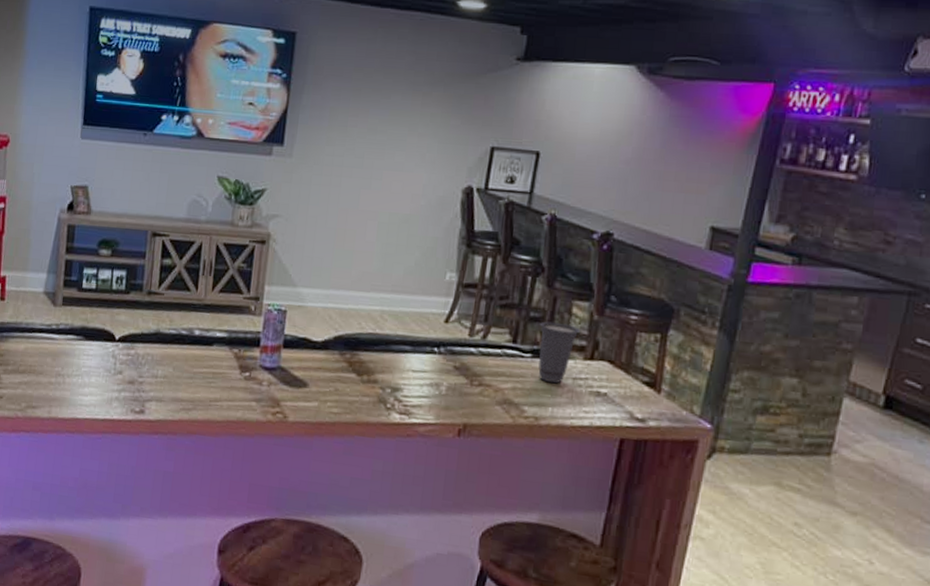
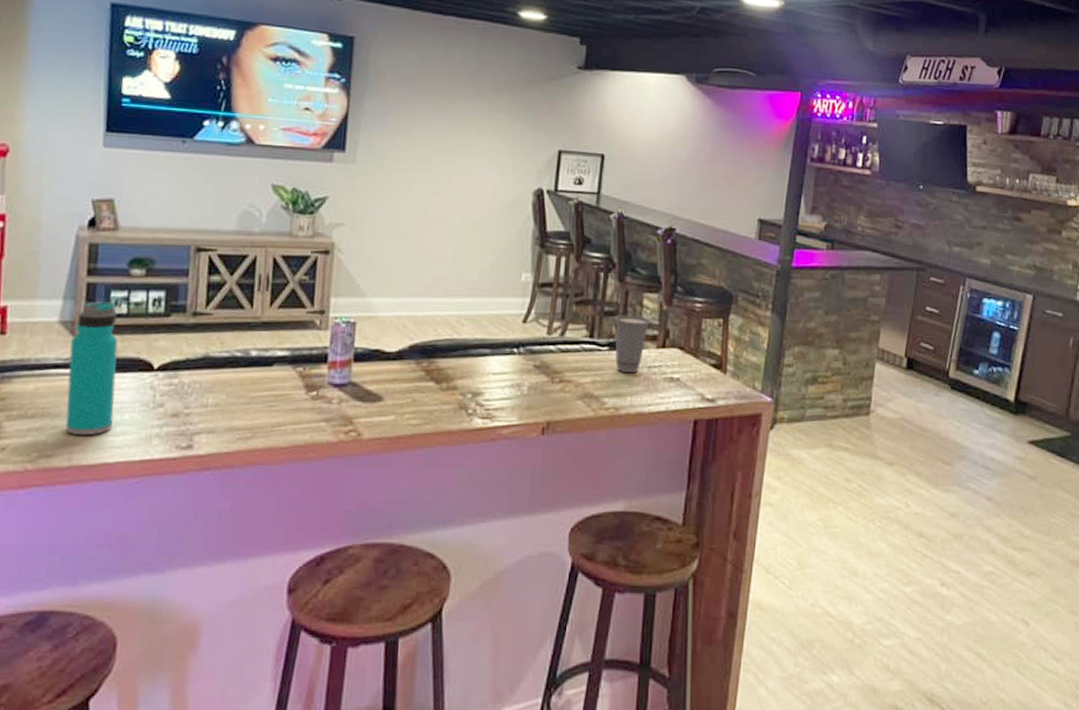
water bottle: none [46,277,88,393] -> present [65,302,118,435]

